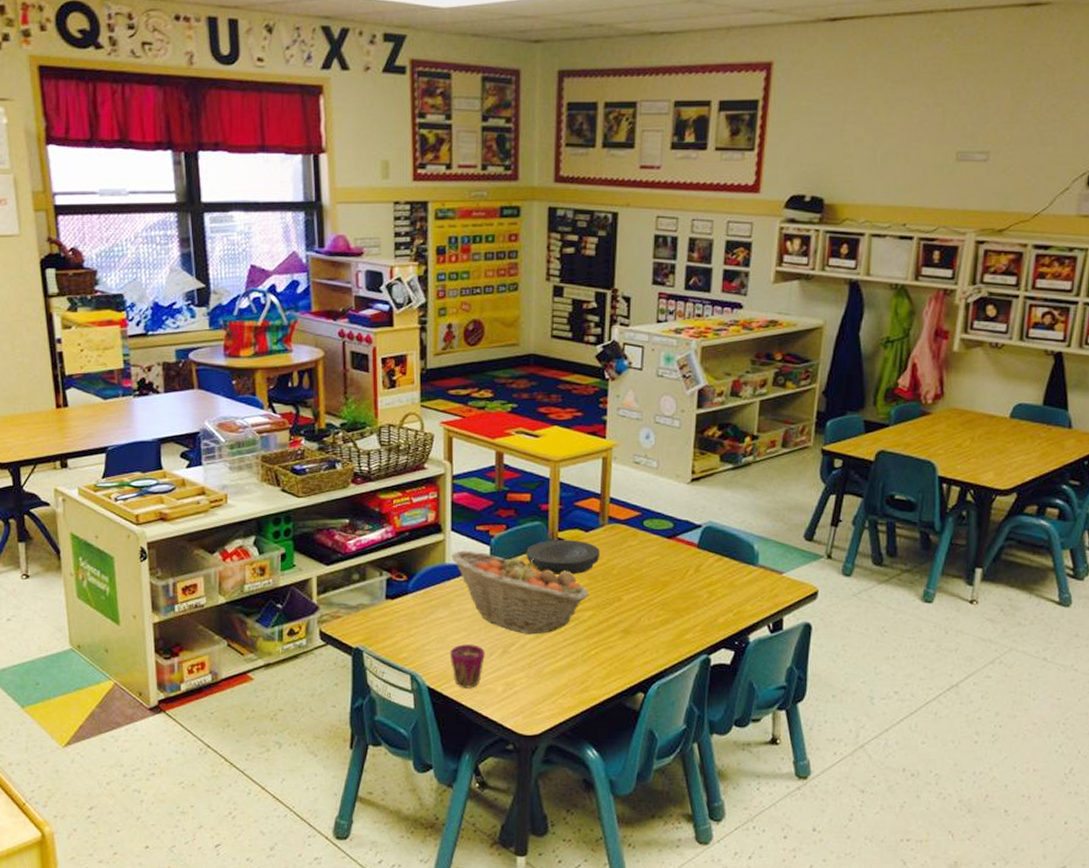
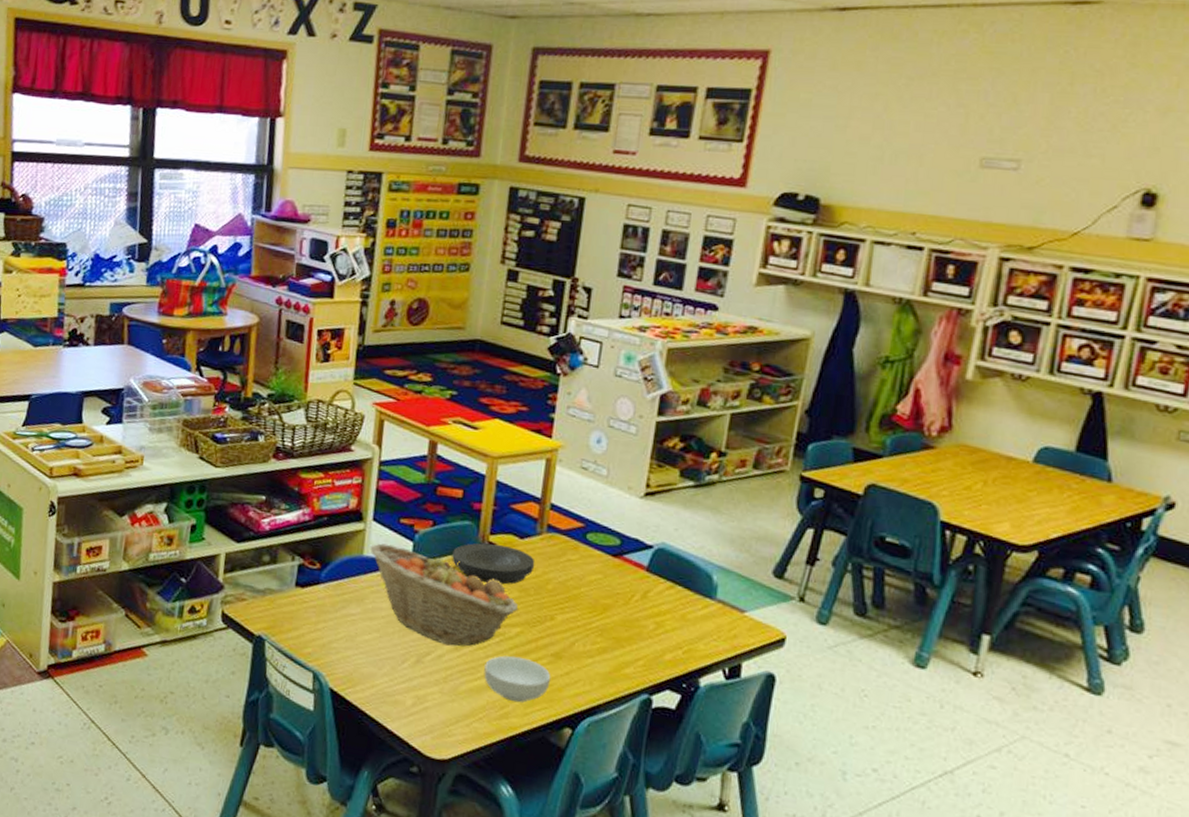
cup: present [449,643,485,689] -> none [357,646,397,697]
cereal bowl: none [564,636,623,677] -> present [484,655,551,703]

